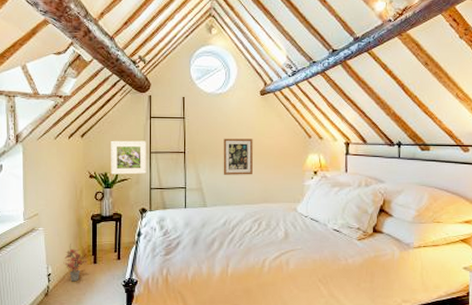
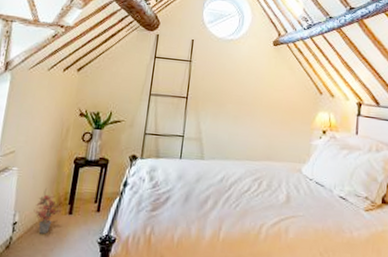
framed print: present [111,140,146,175] -> none [104,77,147,117]
wall art: present [223,138,253,175] -> none [225,86,261,129]

